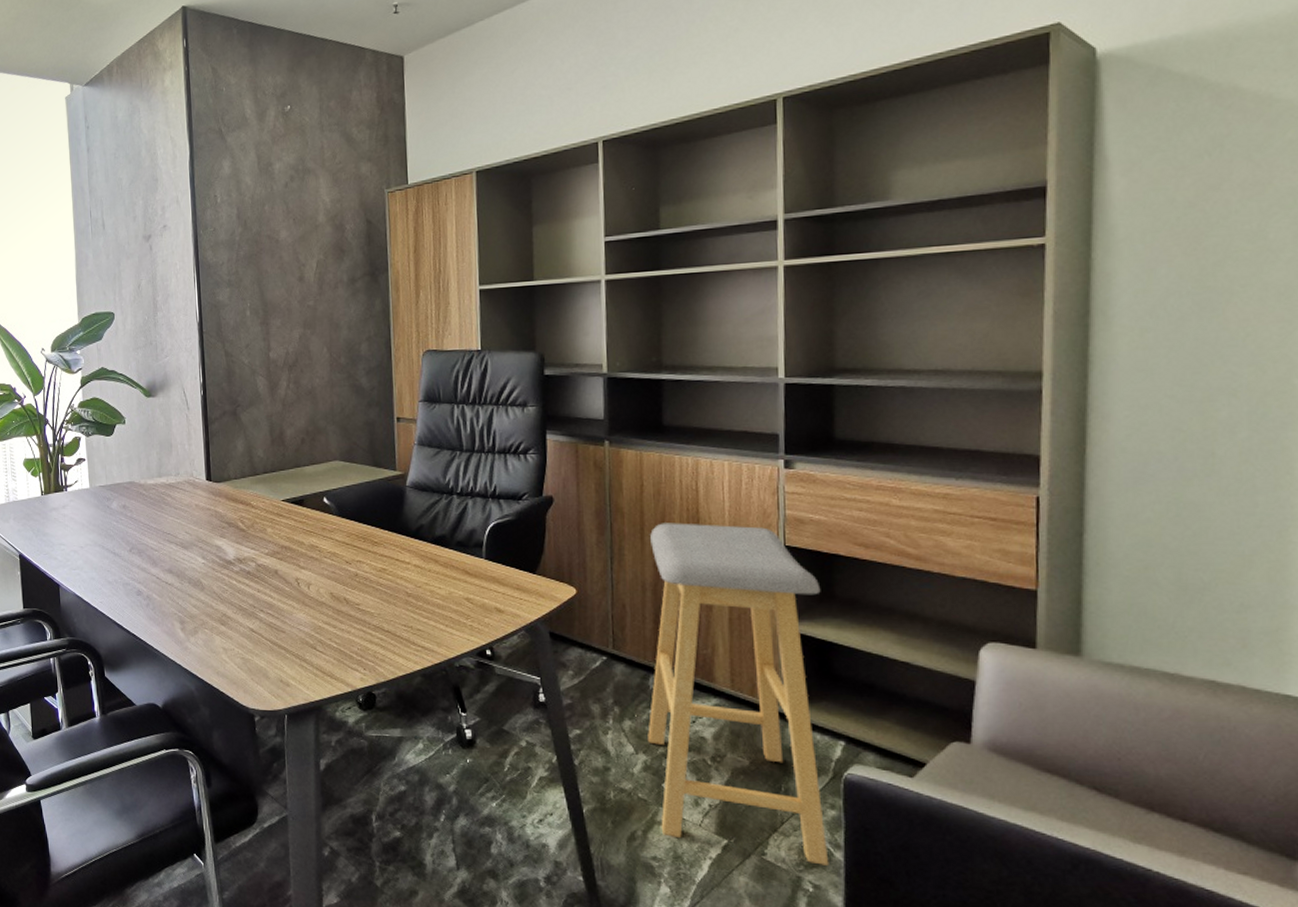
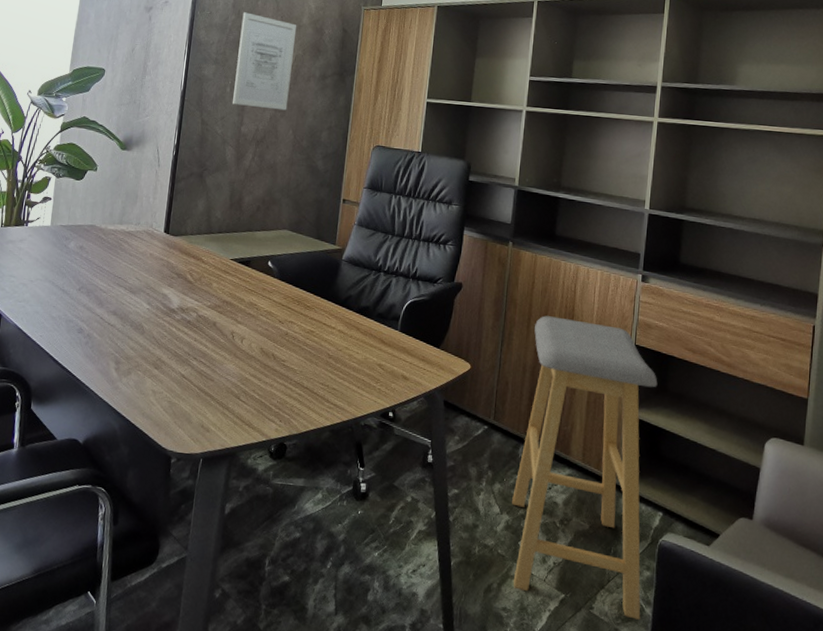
wall art: none [250,221,317,329] -> present [233,12,297,111]

